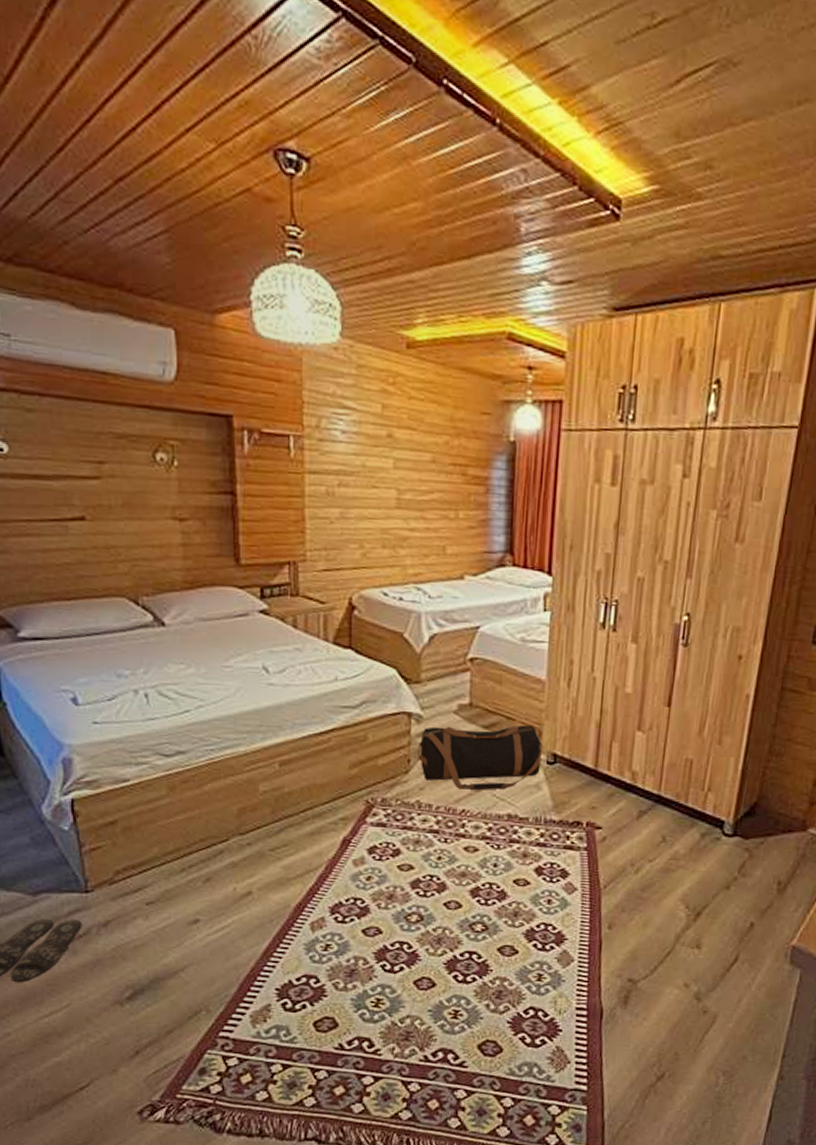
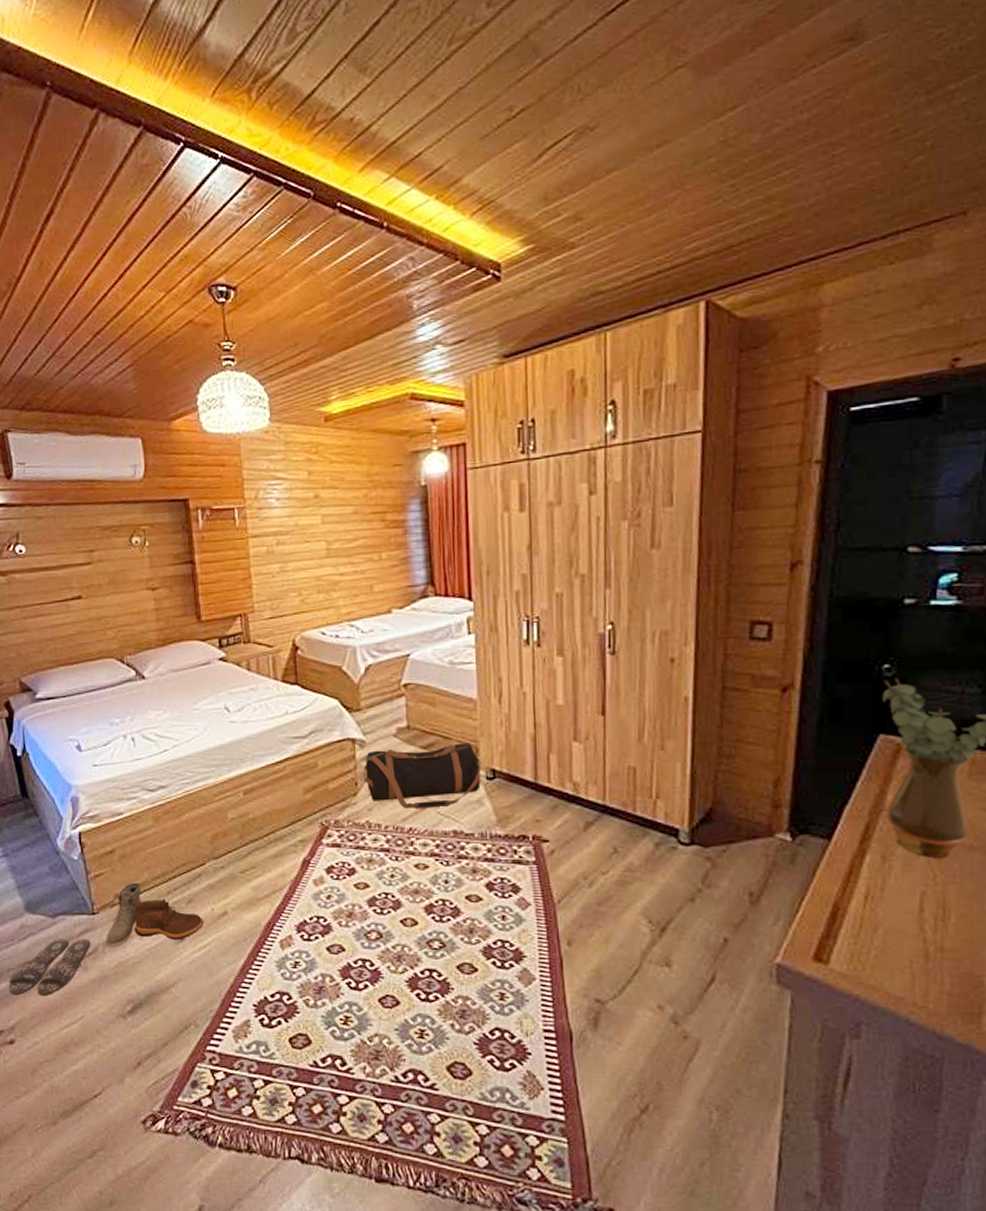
boot: none [101,859,148,928] -> present [106,884,141,947]
boot: none [138,876,225,921] -> present [134,899,205,940]

